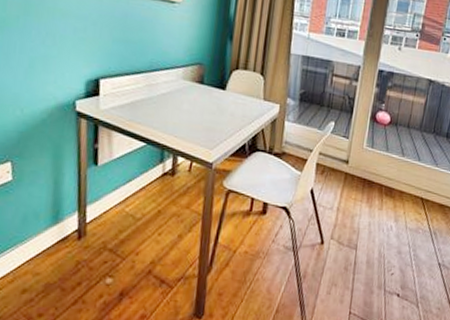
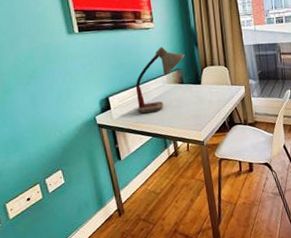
desk lamp: none [135,29,213,112] -> present [135,46,185,114]

